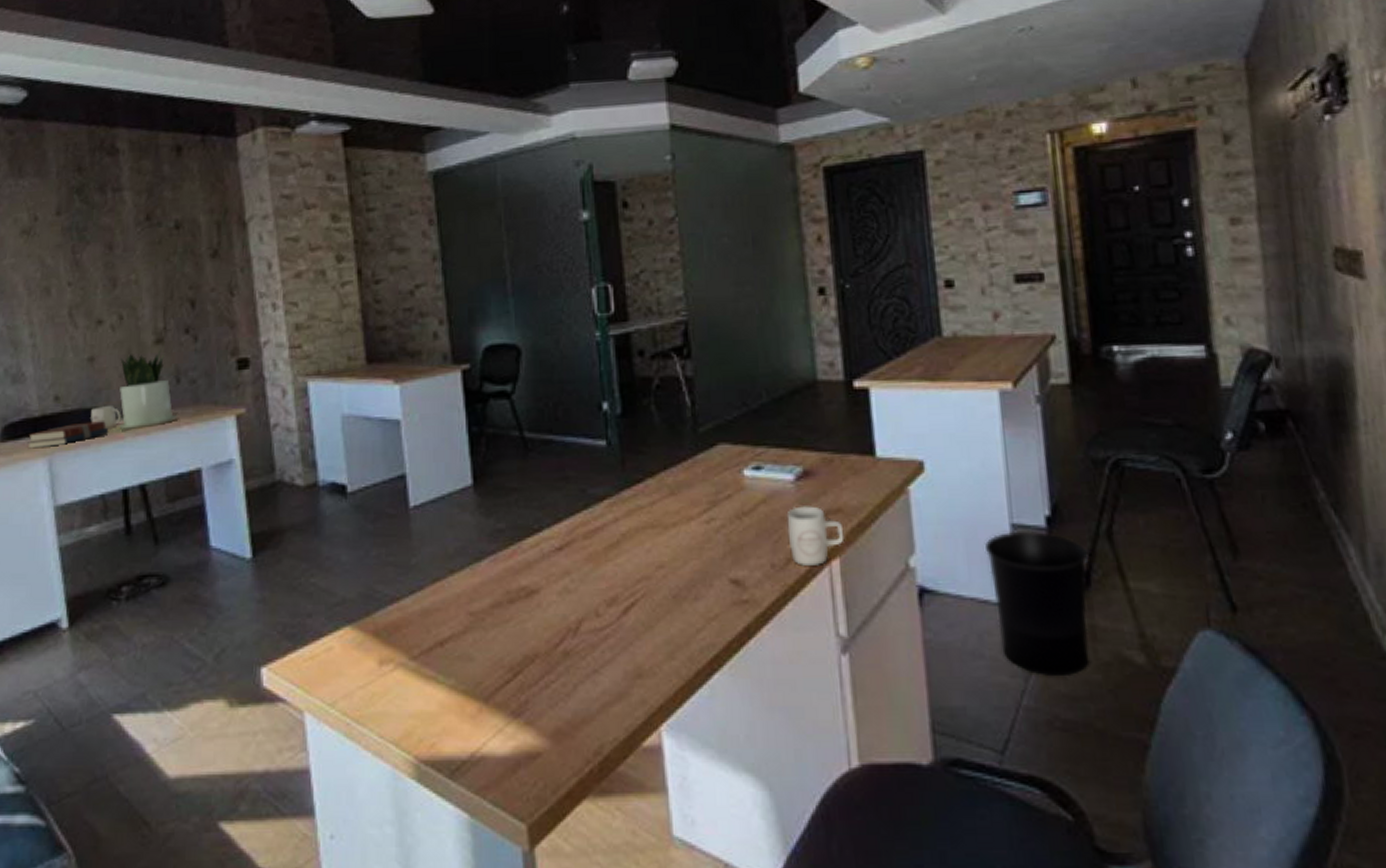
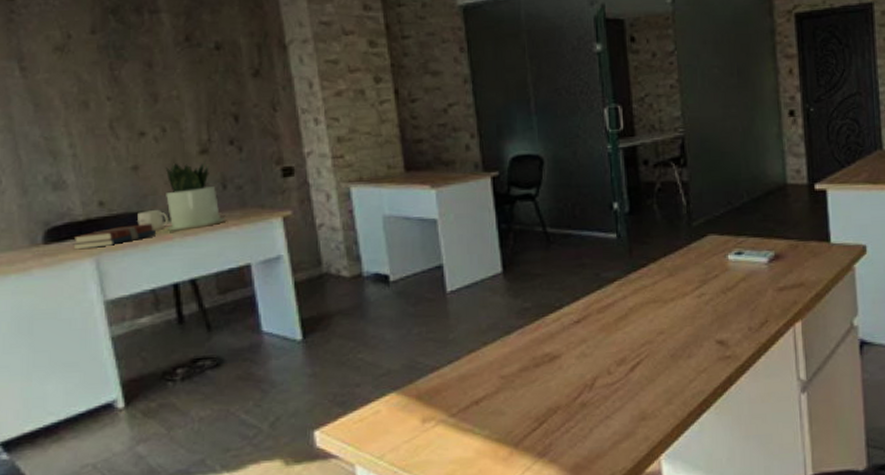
mug: present [786,506,845,567] -> none [761,282,806,329]

